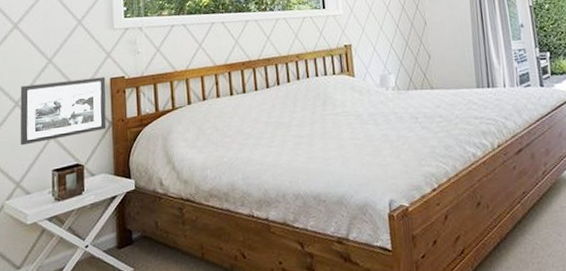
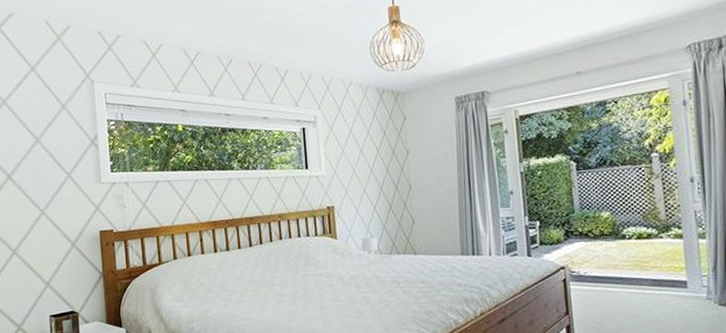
picture frame: present [20,76,106,146] -> none [16,229,98,292]

